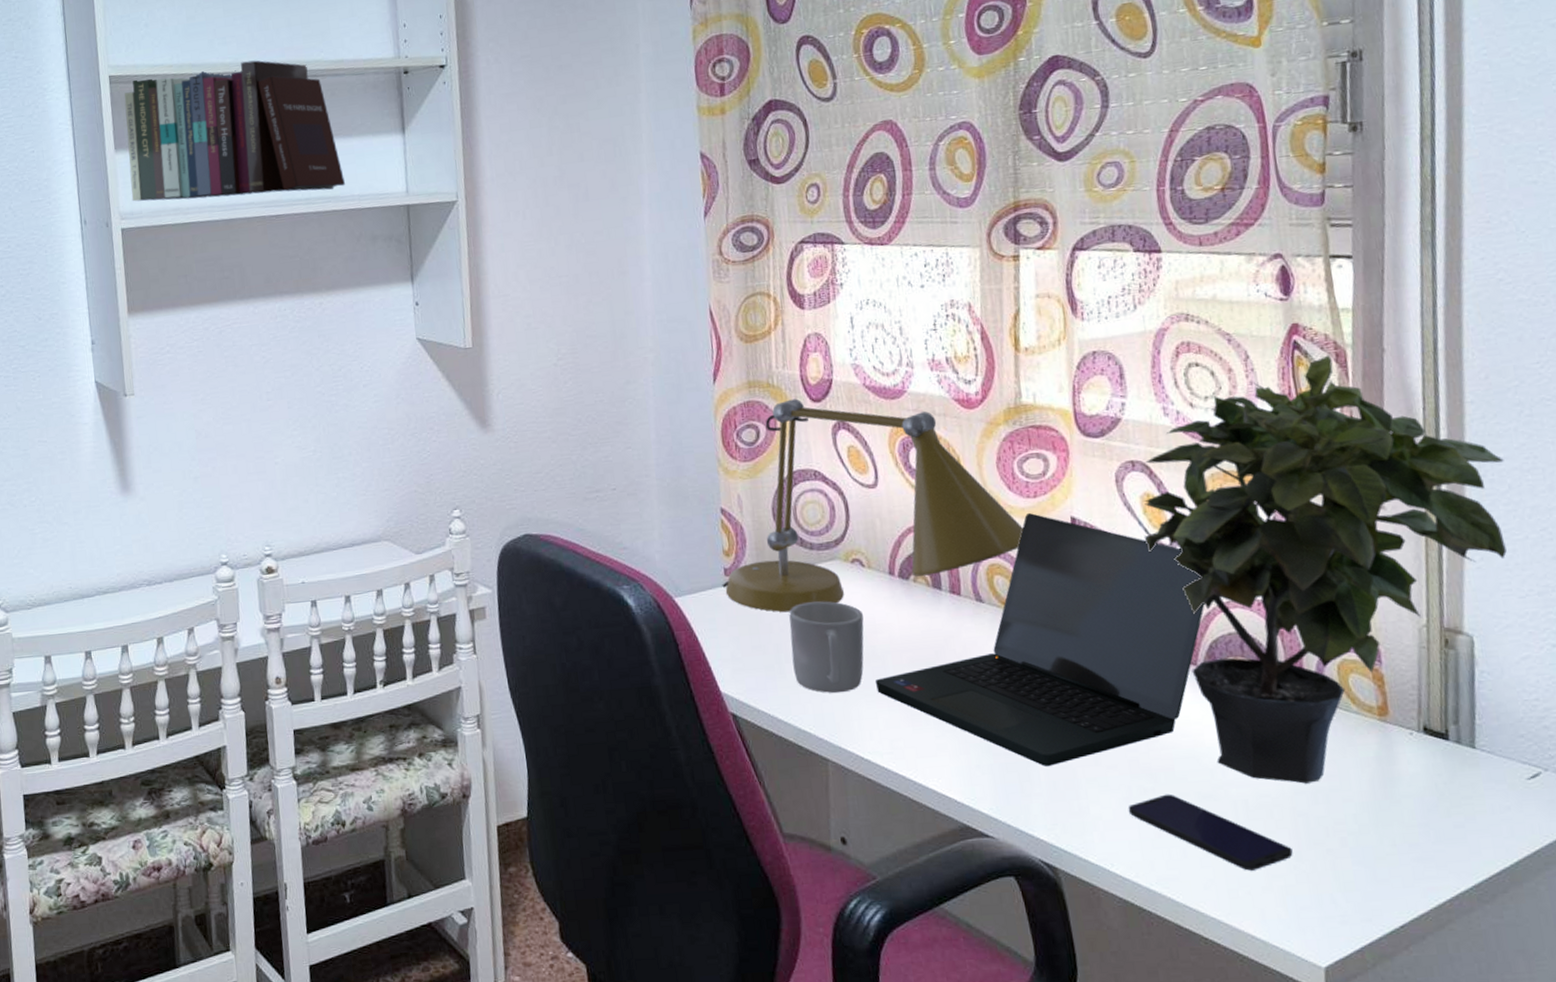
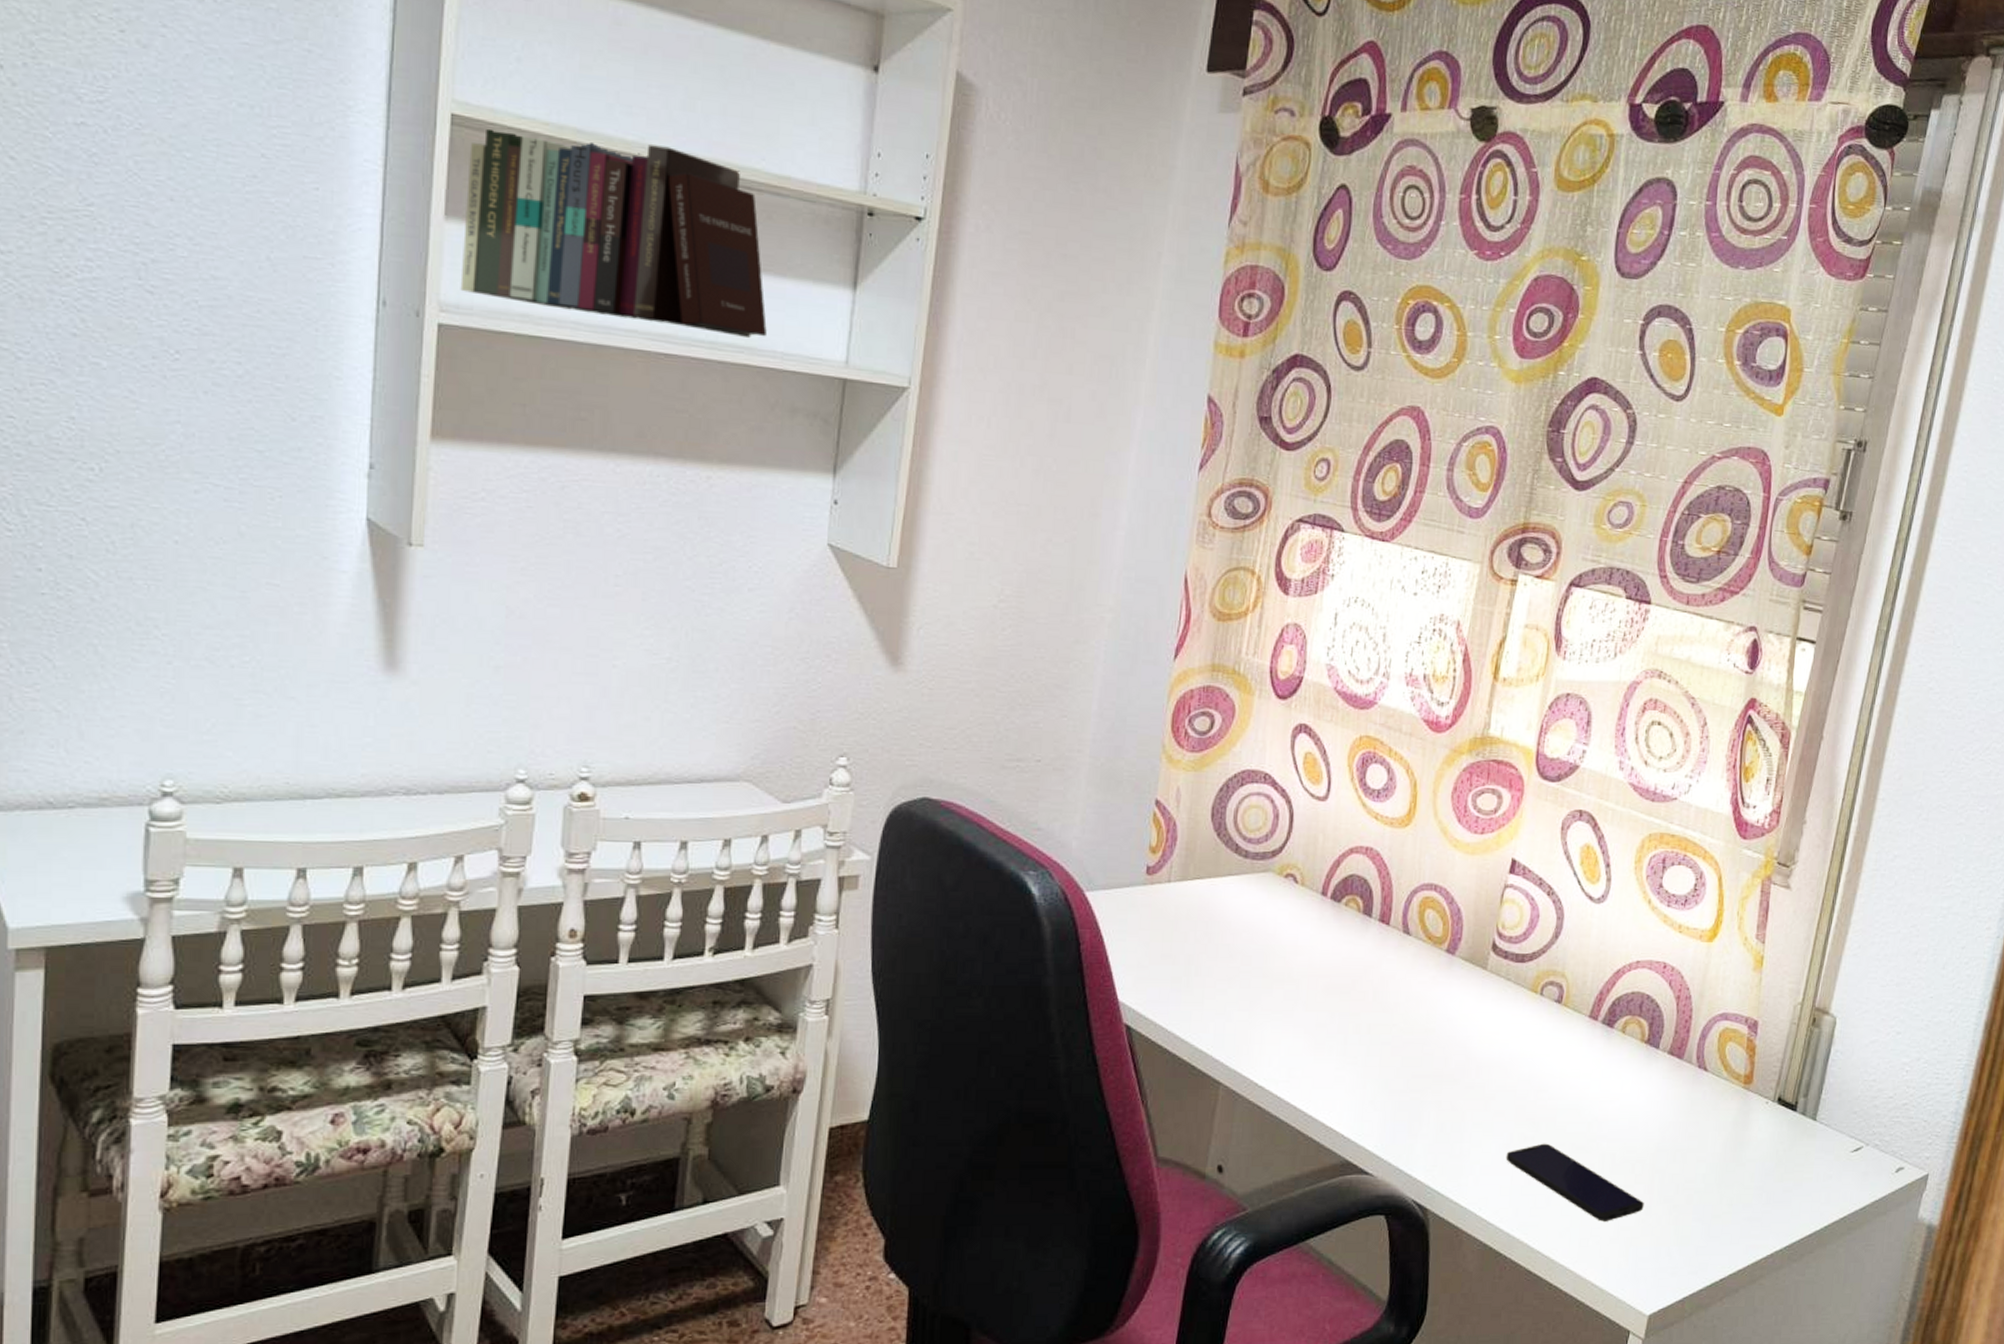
table lamp: present [722,398,1024,613] -> none [1141,691,1464,922]
mug: present [789,601,864,693] -> none [1202,914,1286,1013]
laptop: present [874,512,1205,766] -> none [1284,848,1619,1107]
potted plant: present [1144,355,1507,784] -> none [1575,734,1897,1142]

